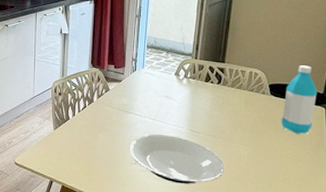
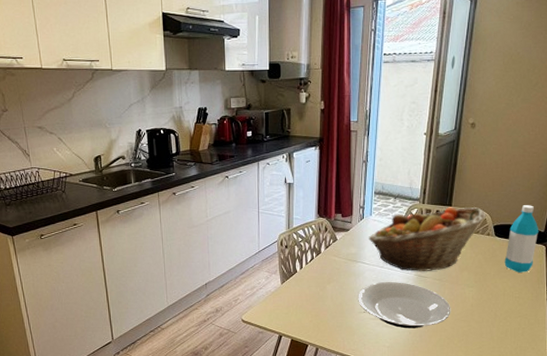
fruit basket: none [141,63,261,127] -> present [369,207,486,271]

